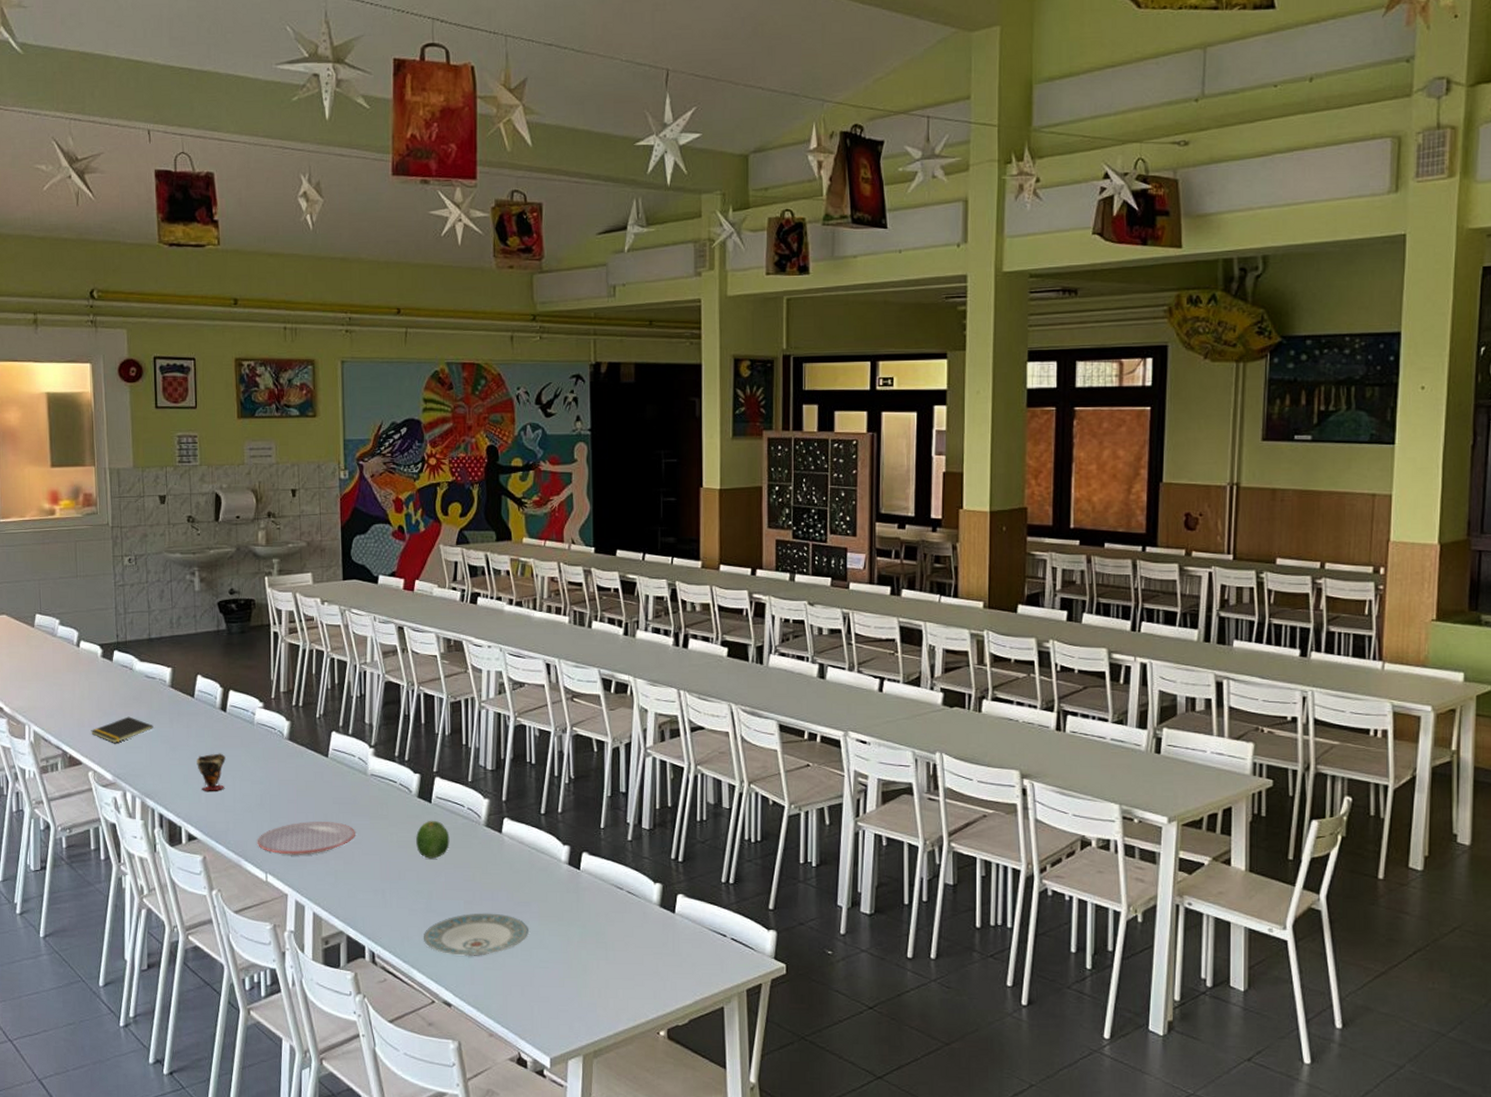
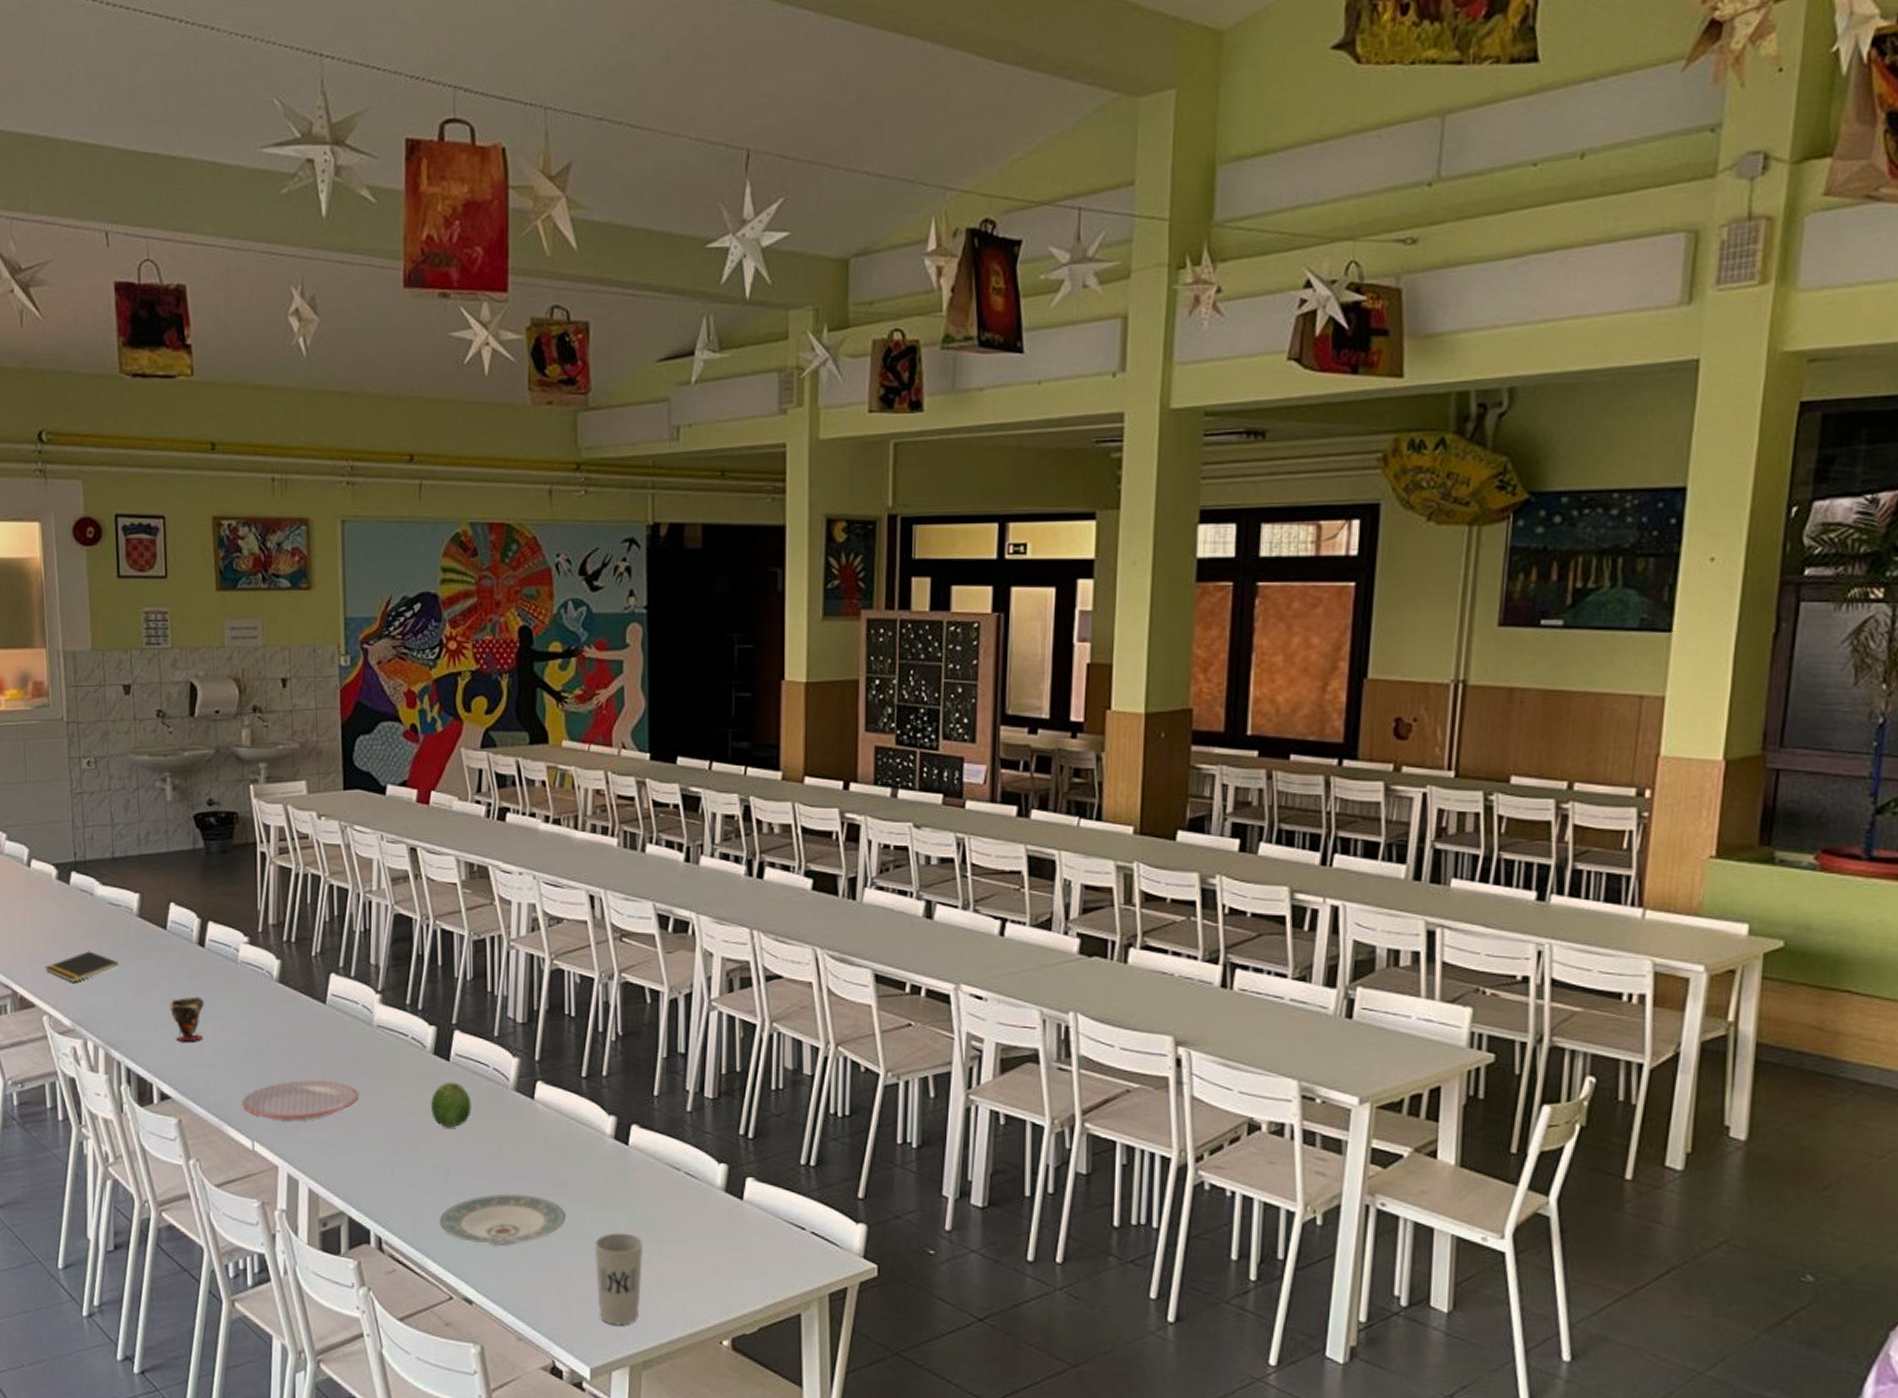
cup: none [552,943,594,1021] -> present [594,1232,644,1326]

